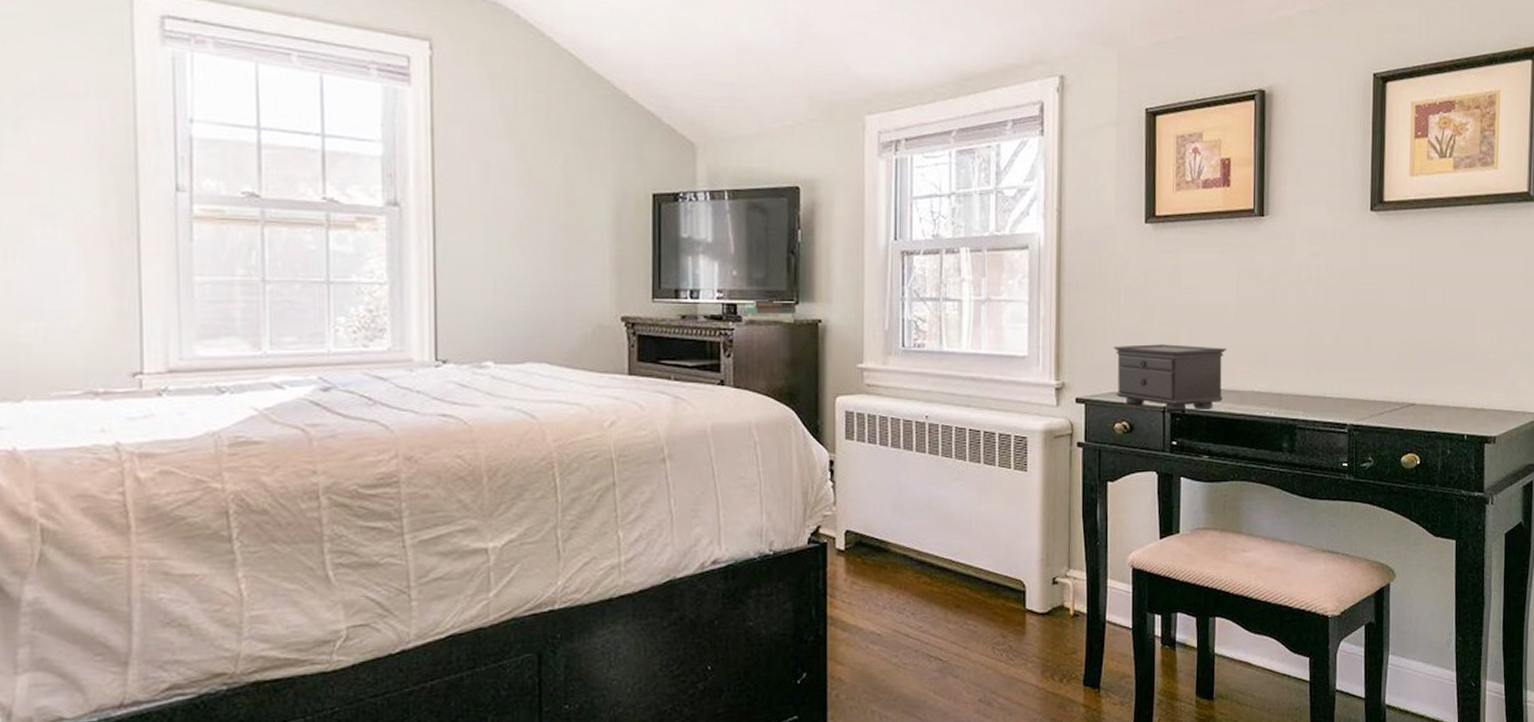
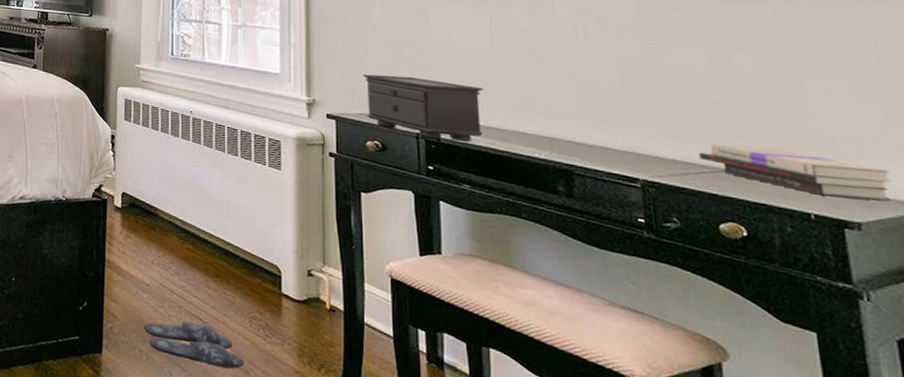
books: present [741,298,796,326] -> none [50,9,90,30]
slippers: none [876,663,985,707] -> present [144,321,243,369]
books: none [1394,379,1520,416] -> present [699,144,891,202]

